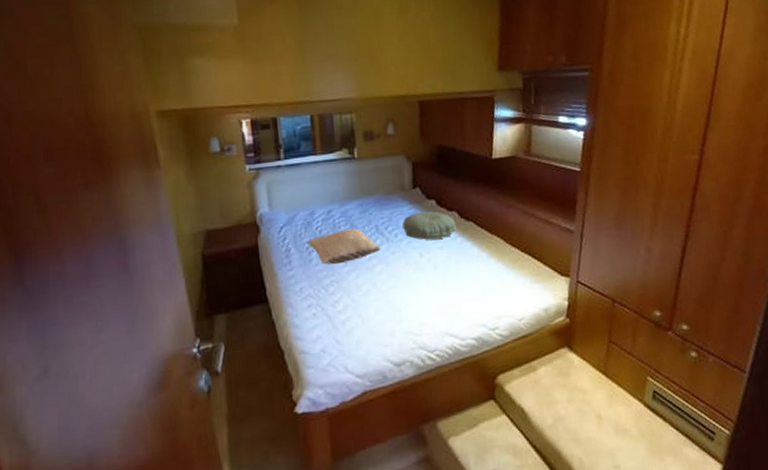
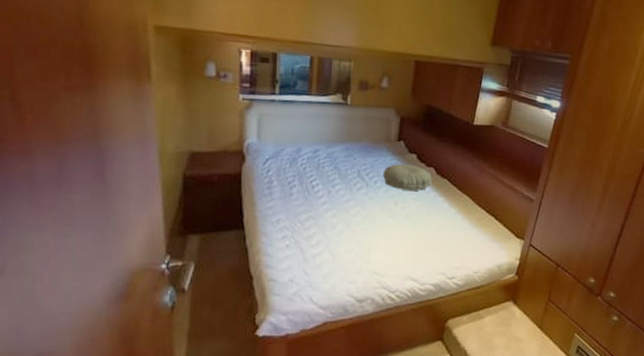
pillow: present [306,228,381,265] -> none [289,169,360,202]

